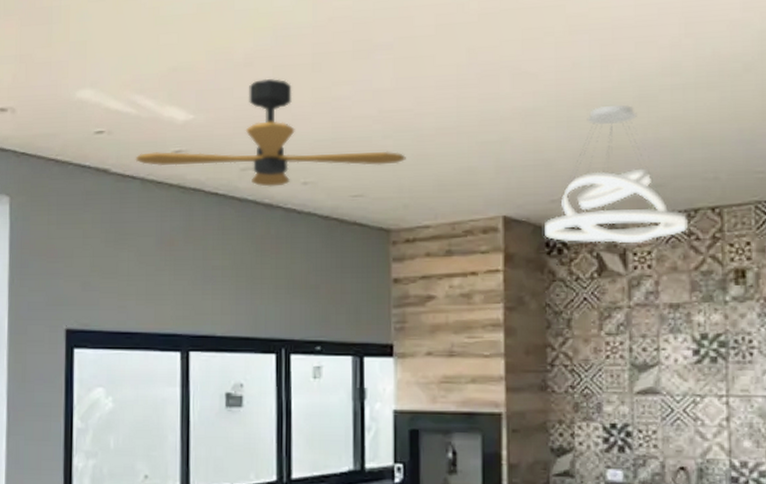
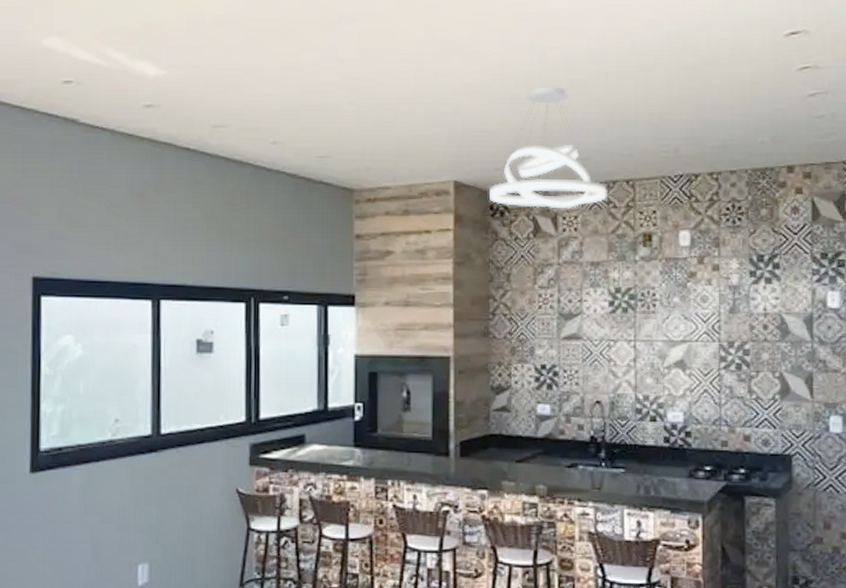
ceiling fan: present [135,79,406,187] -> none [105,41,368,145]

